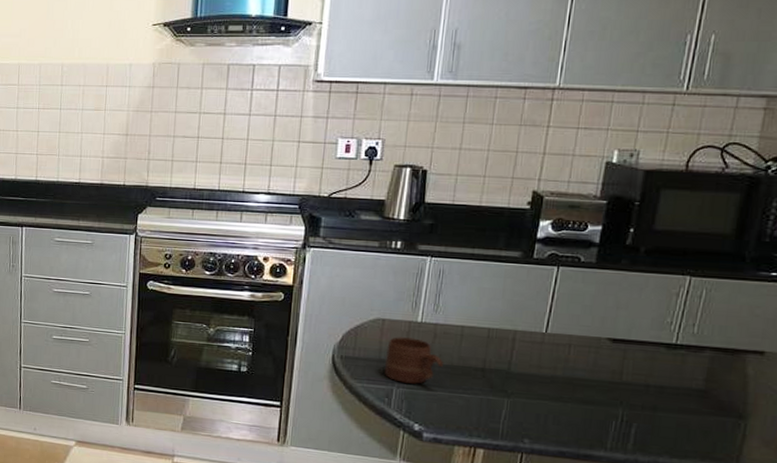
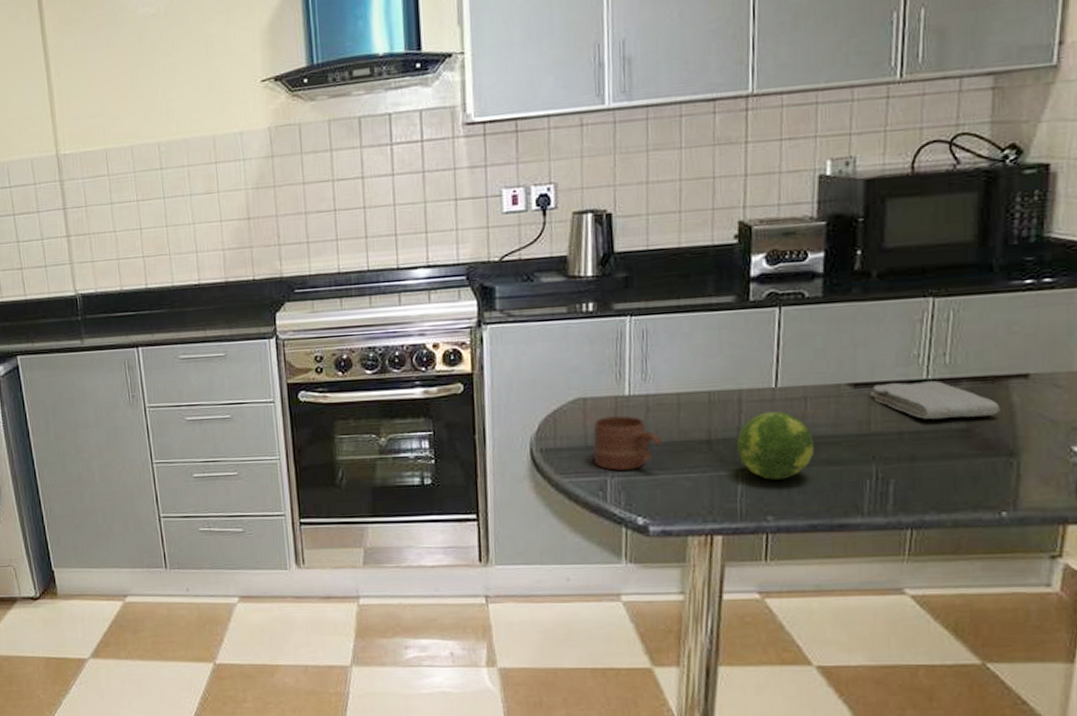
fruit: none [506,352,573,410] -> present [737,411,815,480]
washcloth: none [625,342,736,382] -> present [870,381,1000,420]

